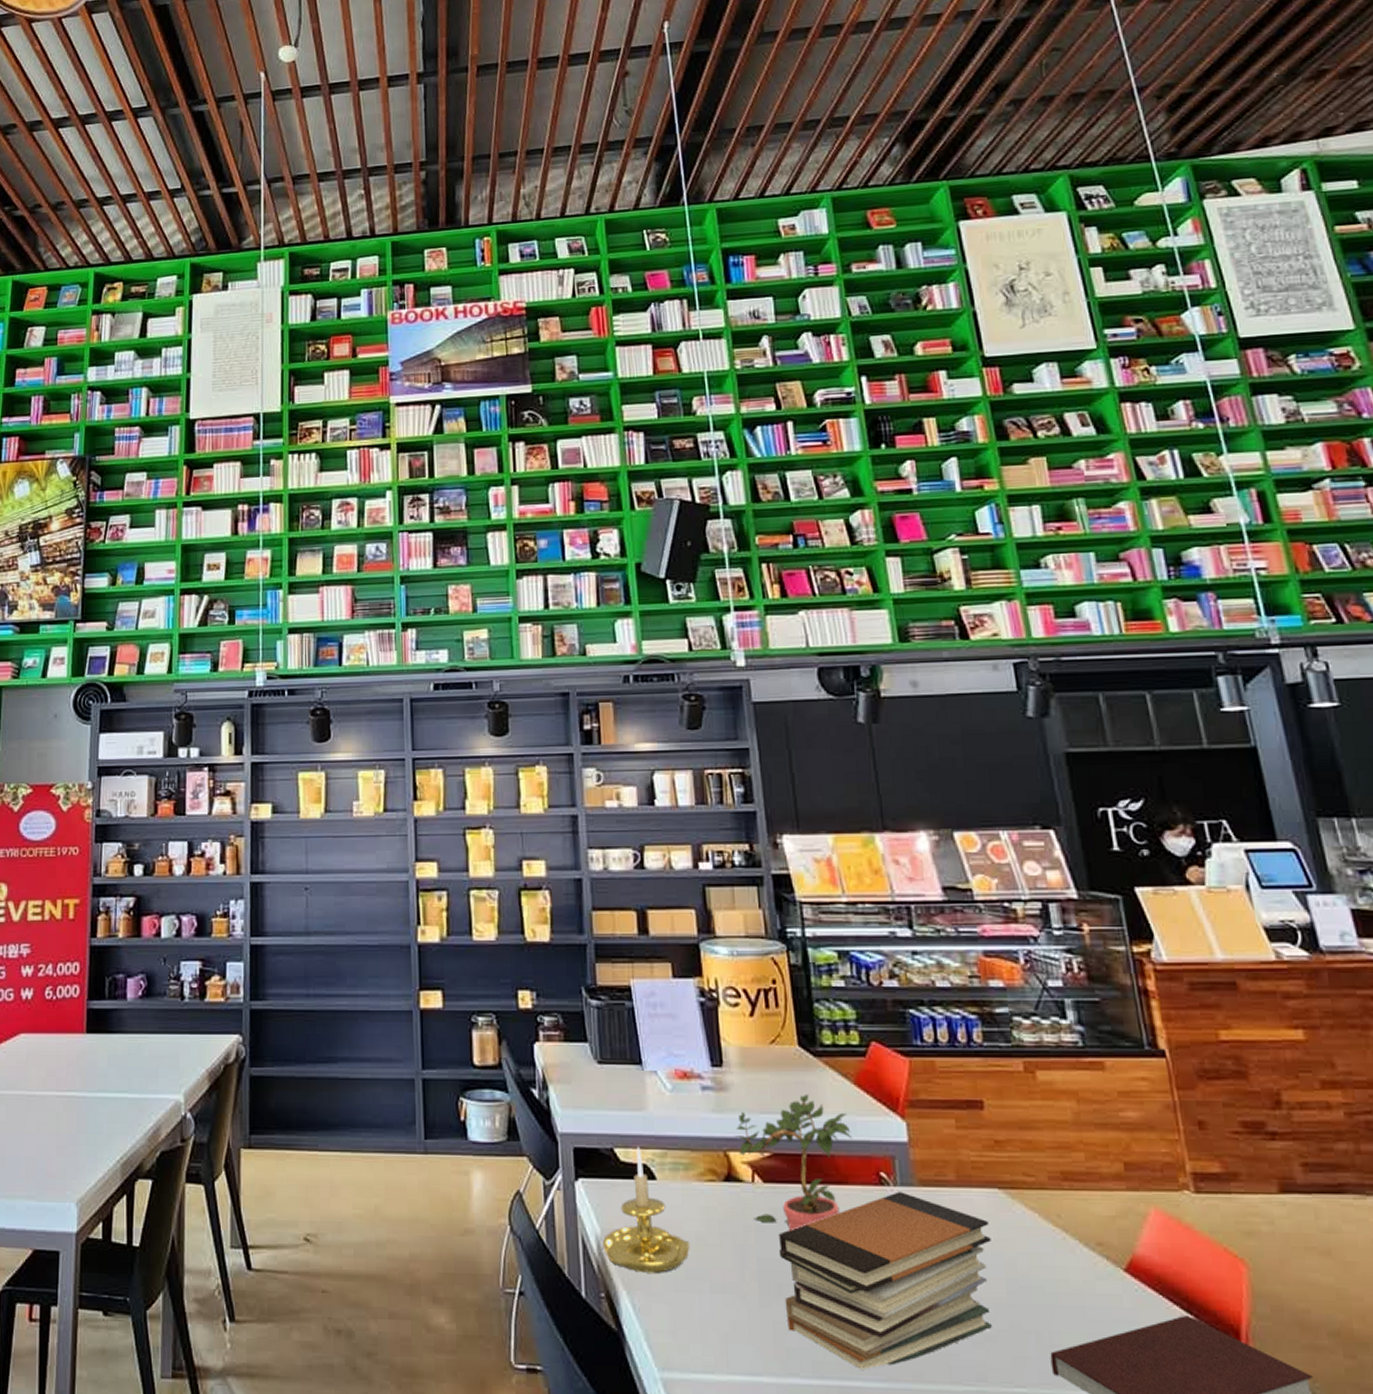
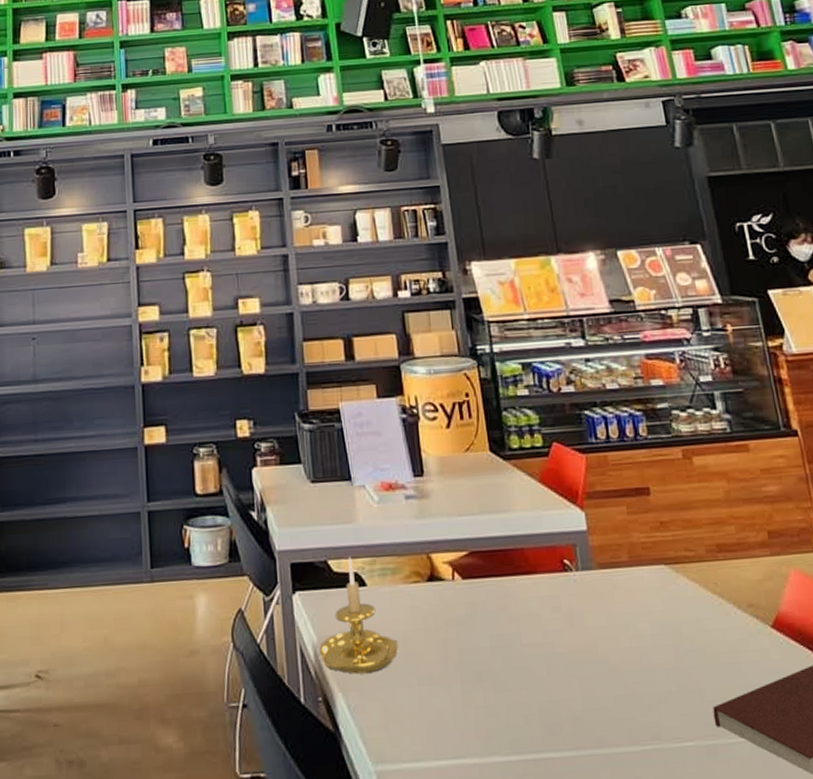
potted plant: present [736,1093,853,1232] -> none [437,494,540,622]
book stack: present [778,1191,992,1370] -> none [477,575,663,742]

